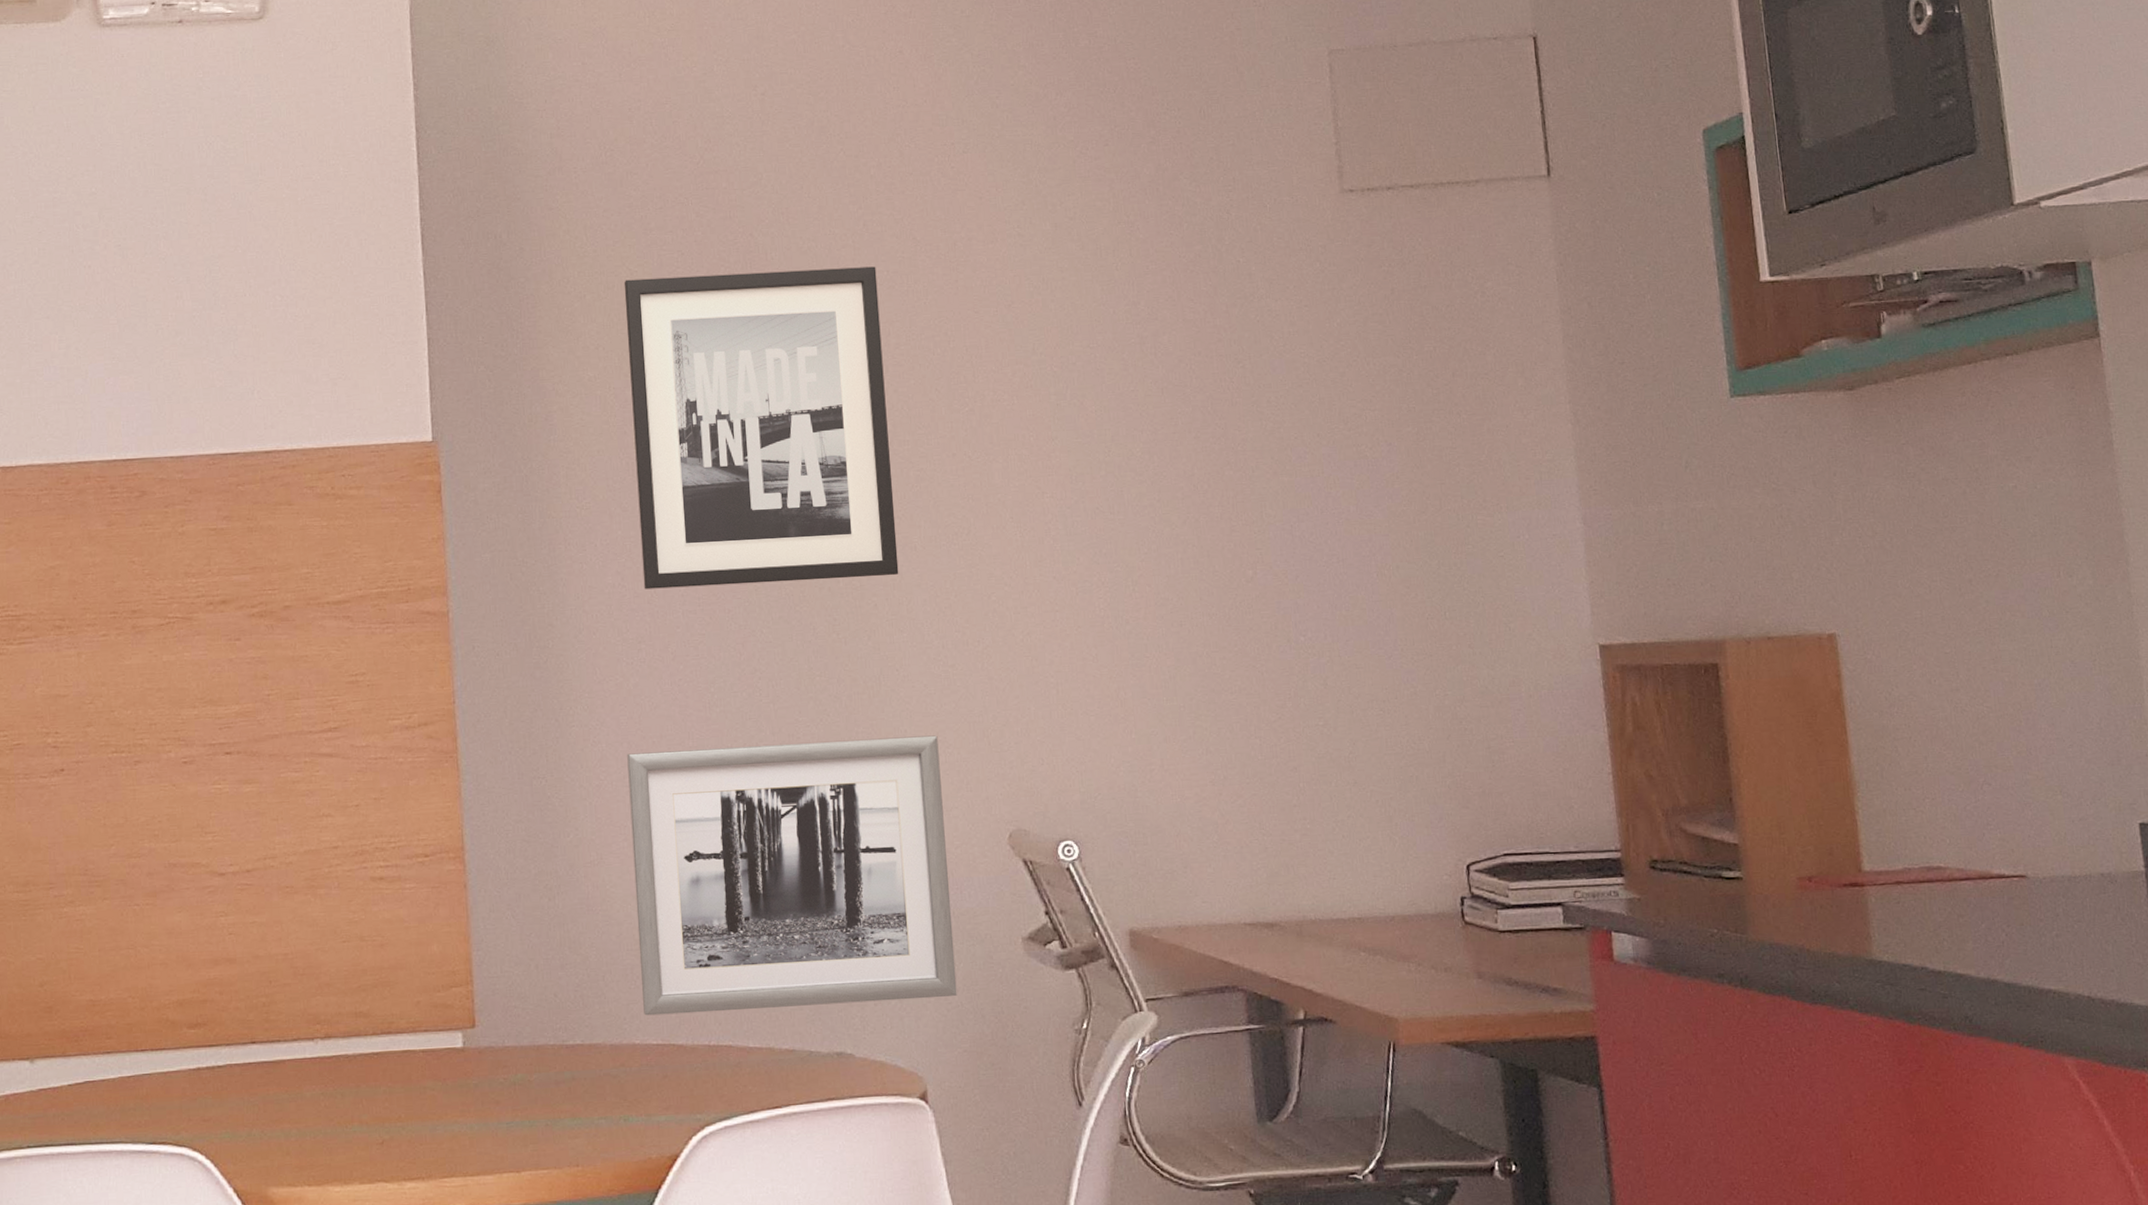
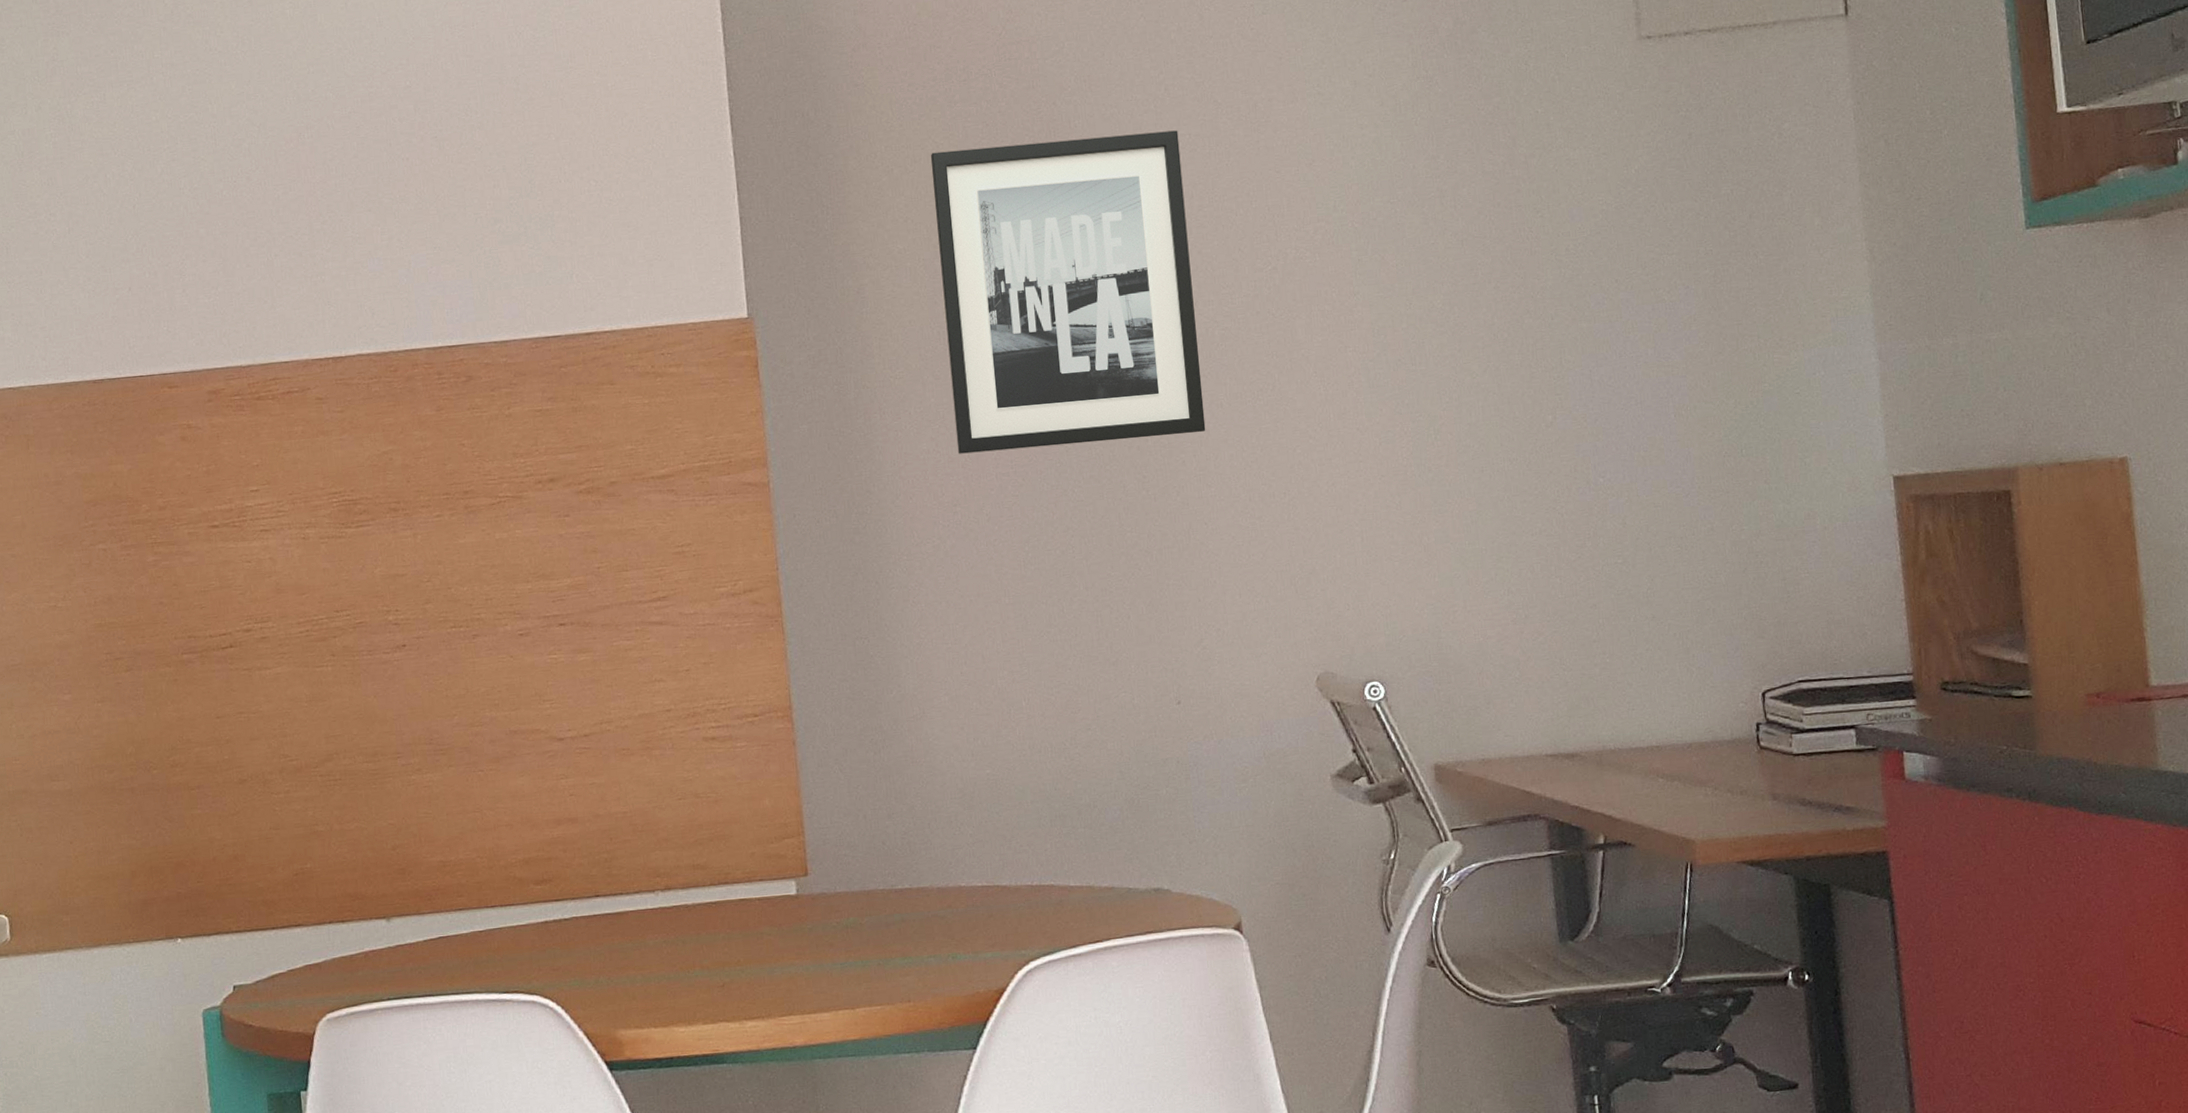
wall art: present [627,735,958,1016] -> none [946,585,1269,860]

